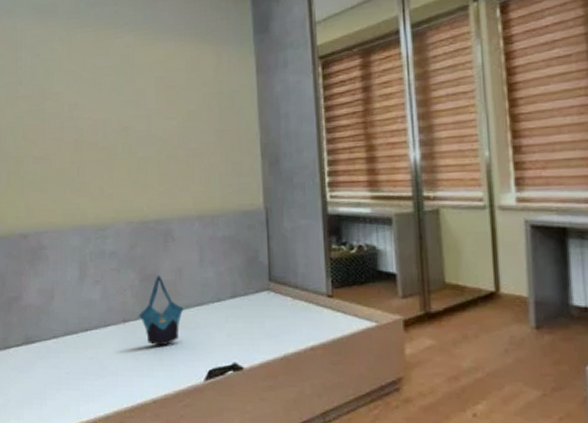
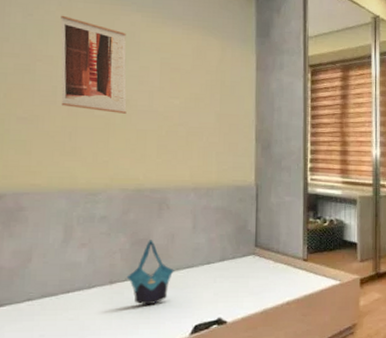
wall art: none [63,49,127,143] -> present [60,15,127,114]

